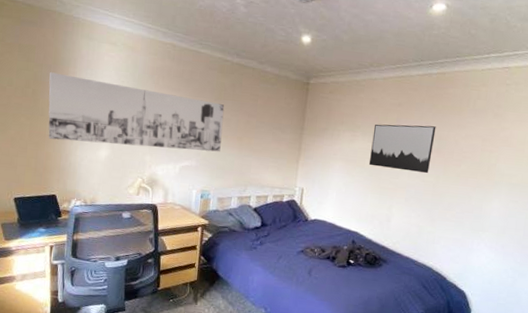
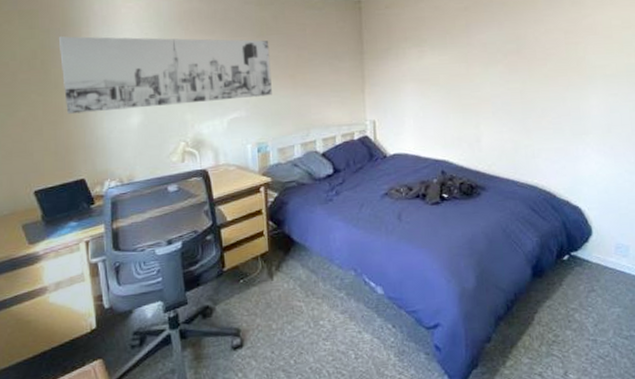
wall art: present [368,124,436,174] -> none [442,26,513,82]

